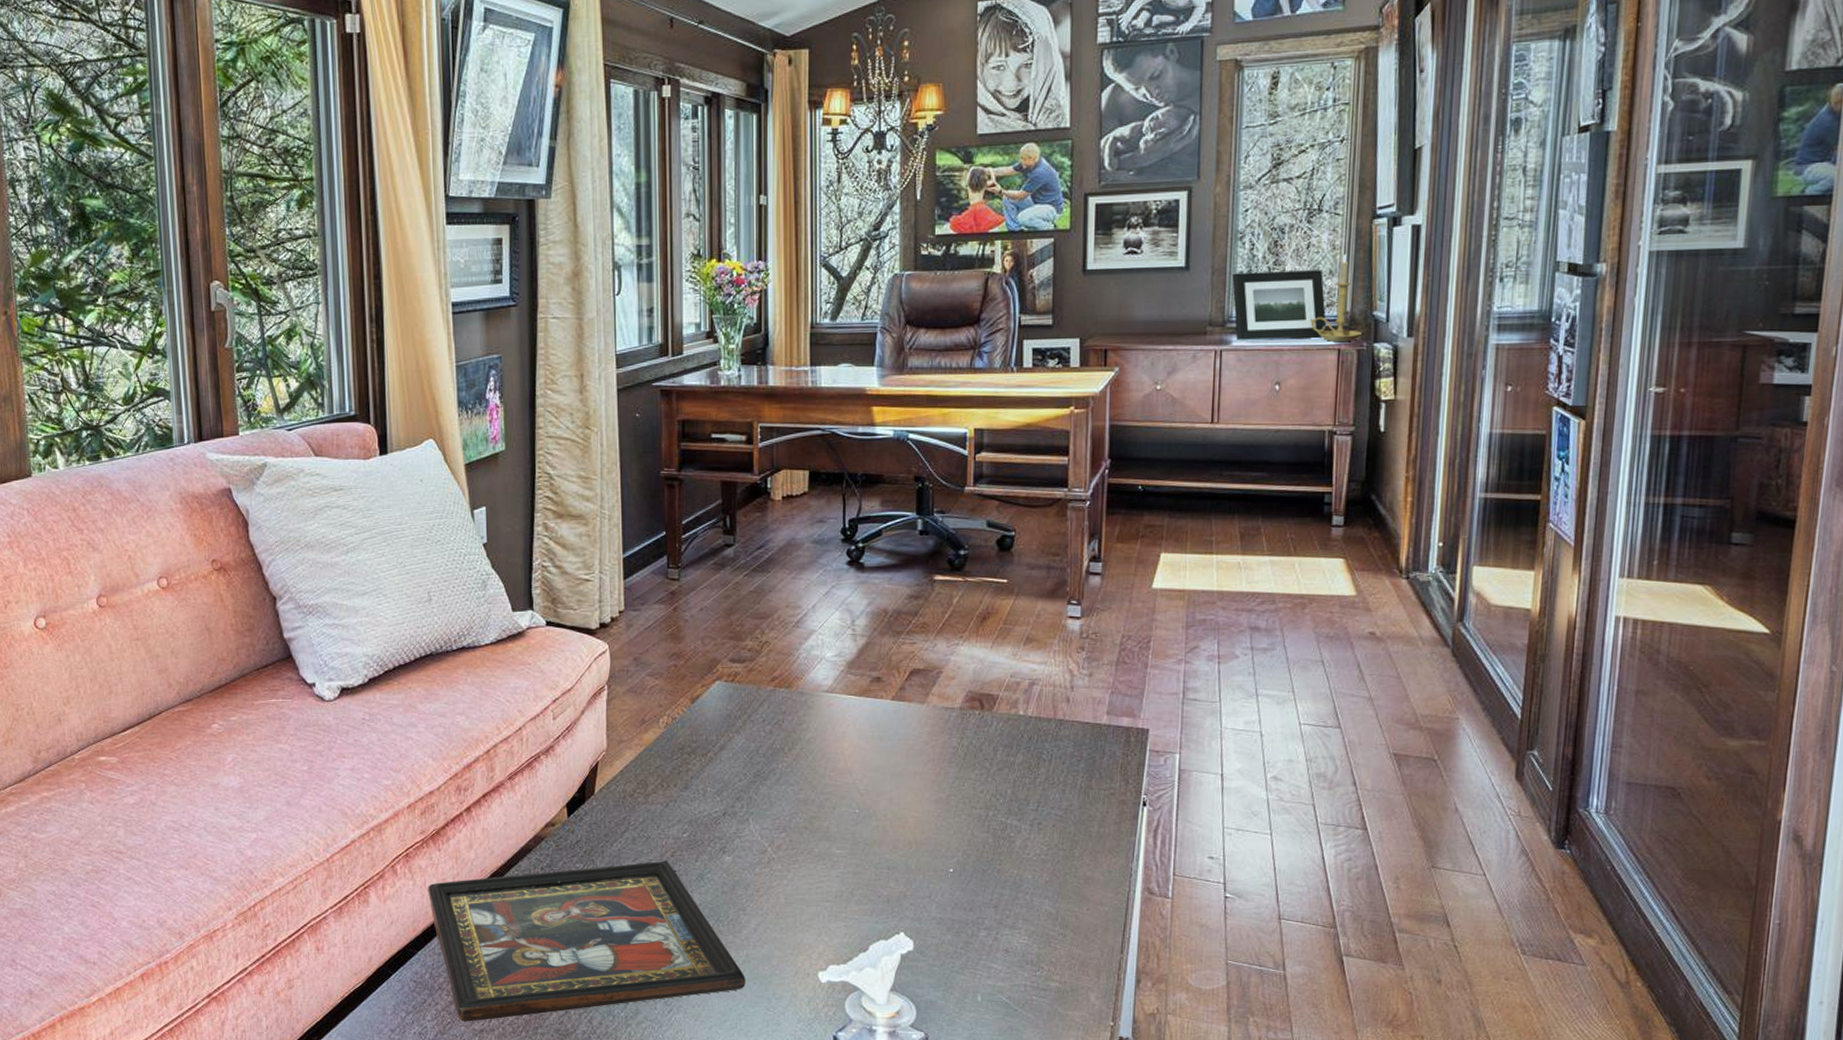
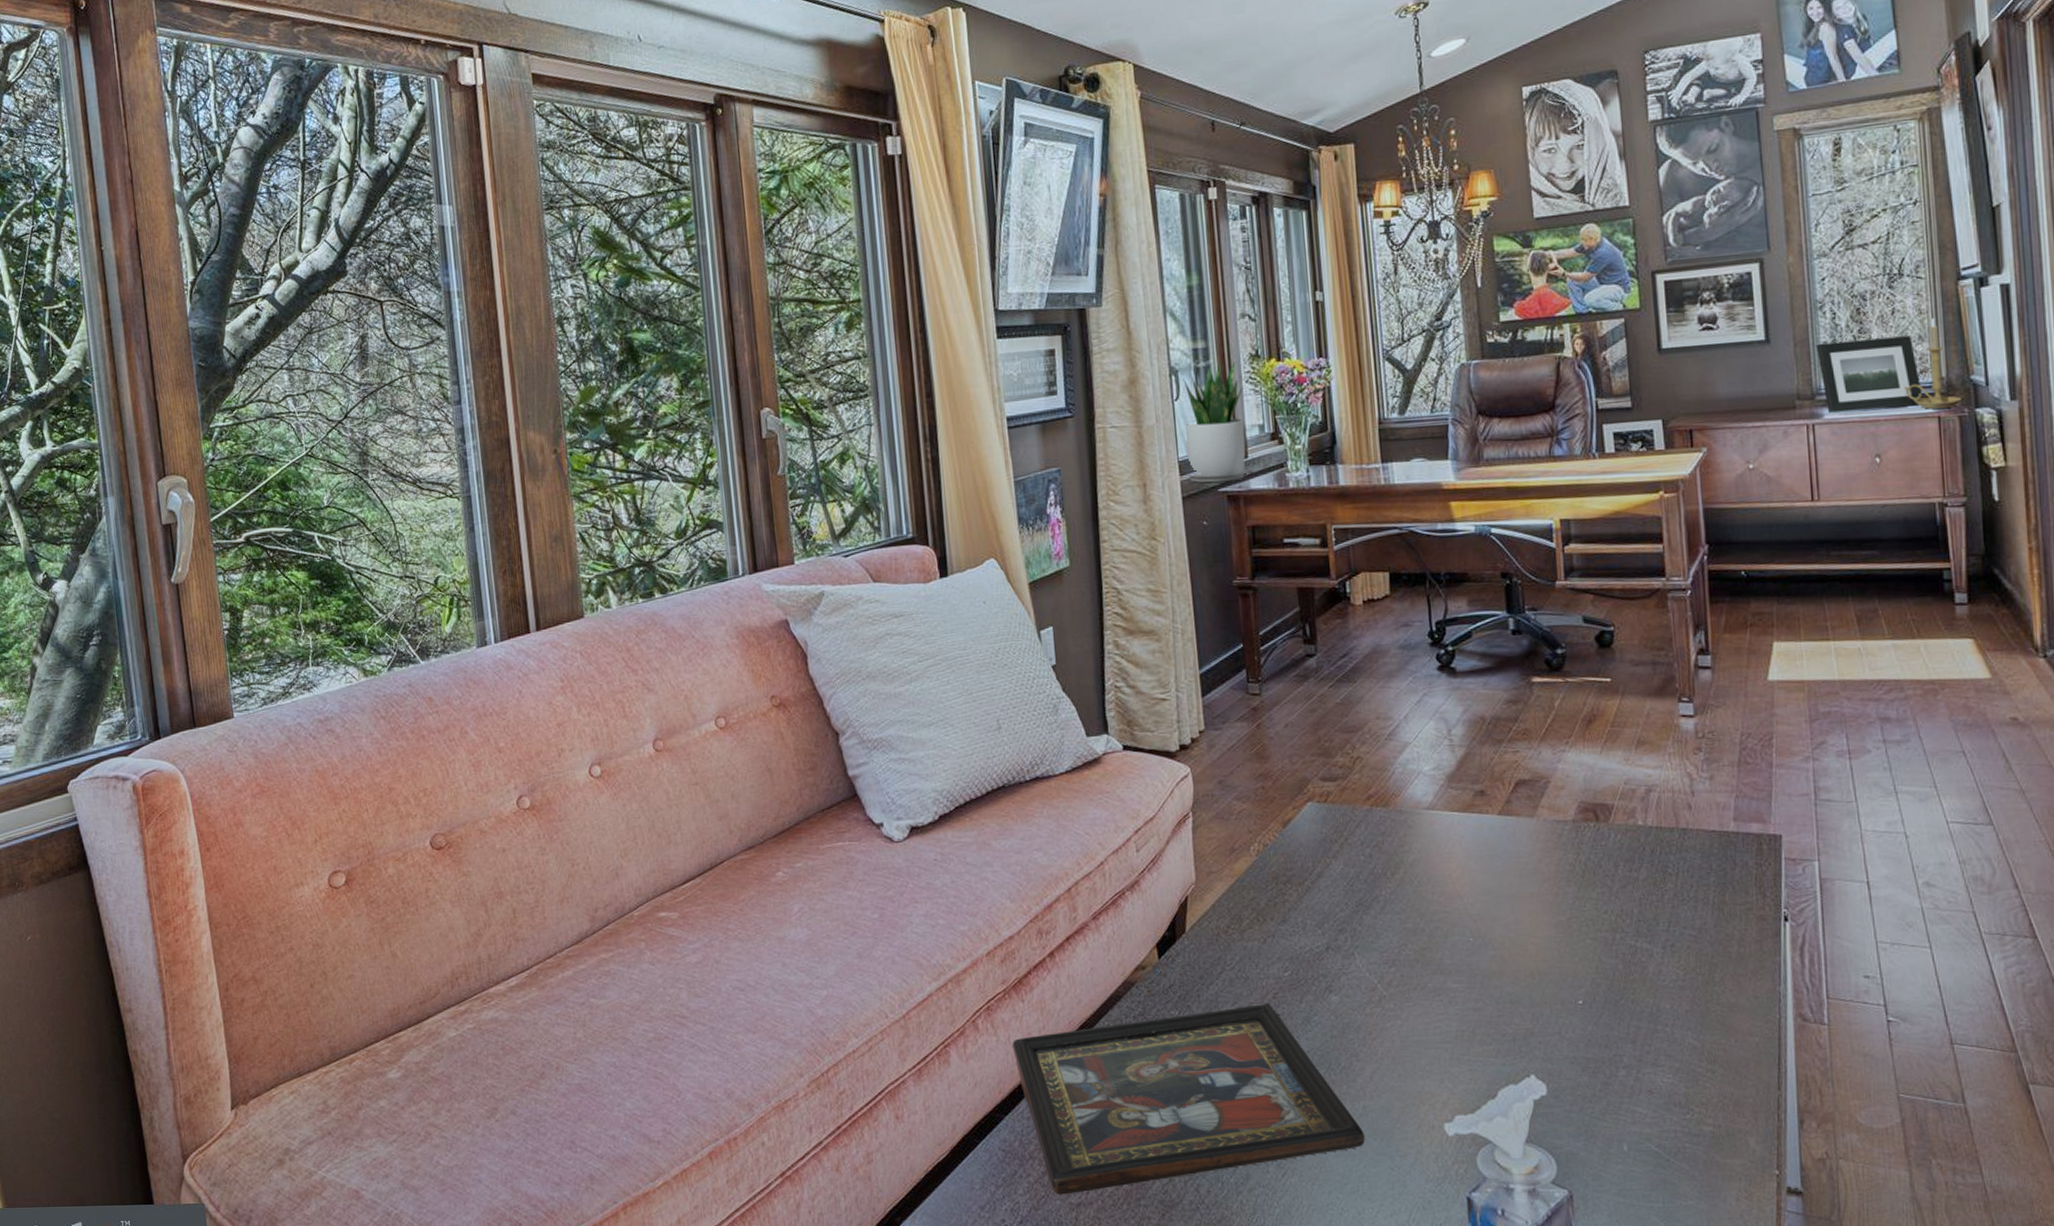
planter: none [623,259,683,377] -> present [1183,361,1246,484]

